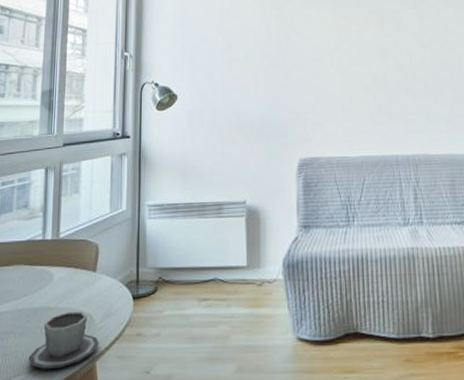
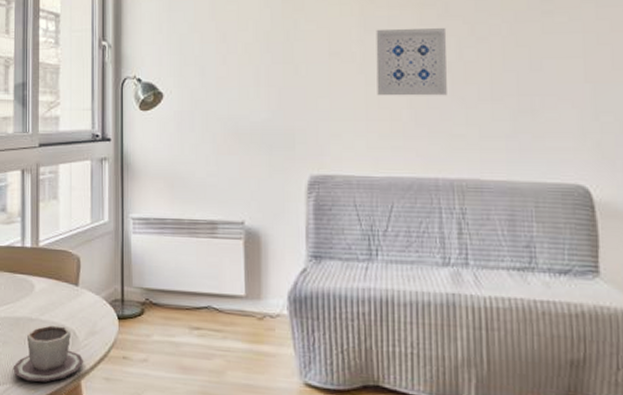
wall art: none [348,38,402,92] -> present [376,28,447,96]

